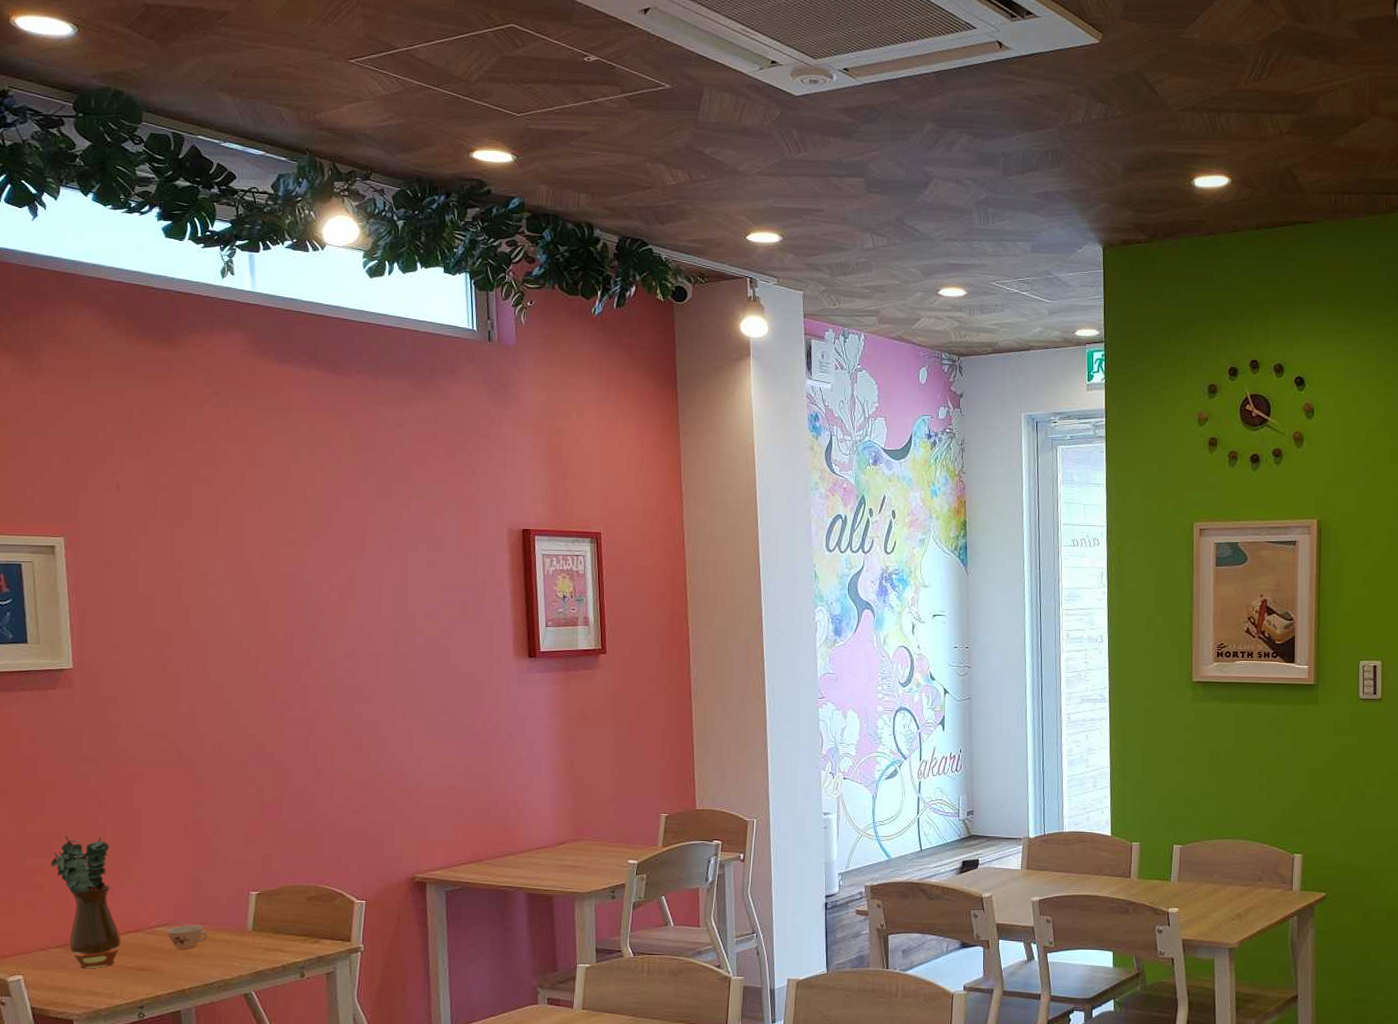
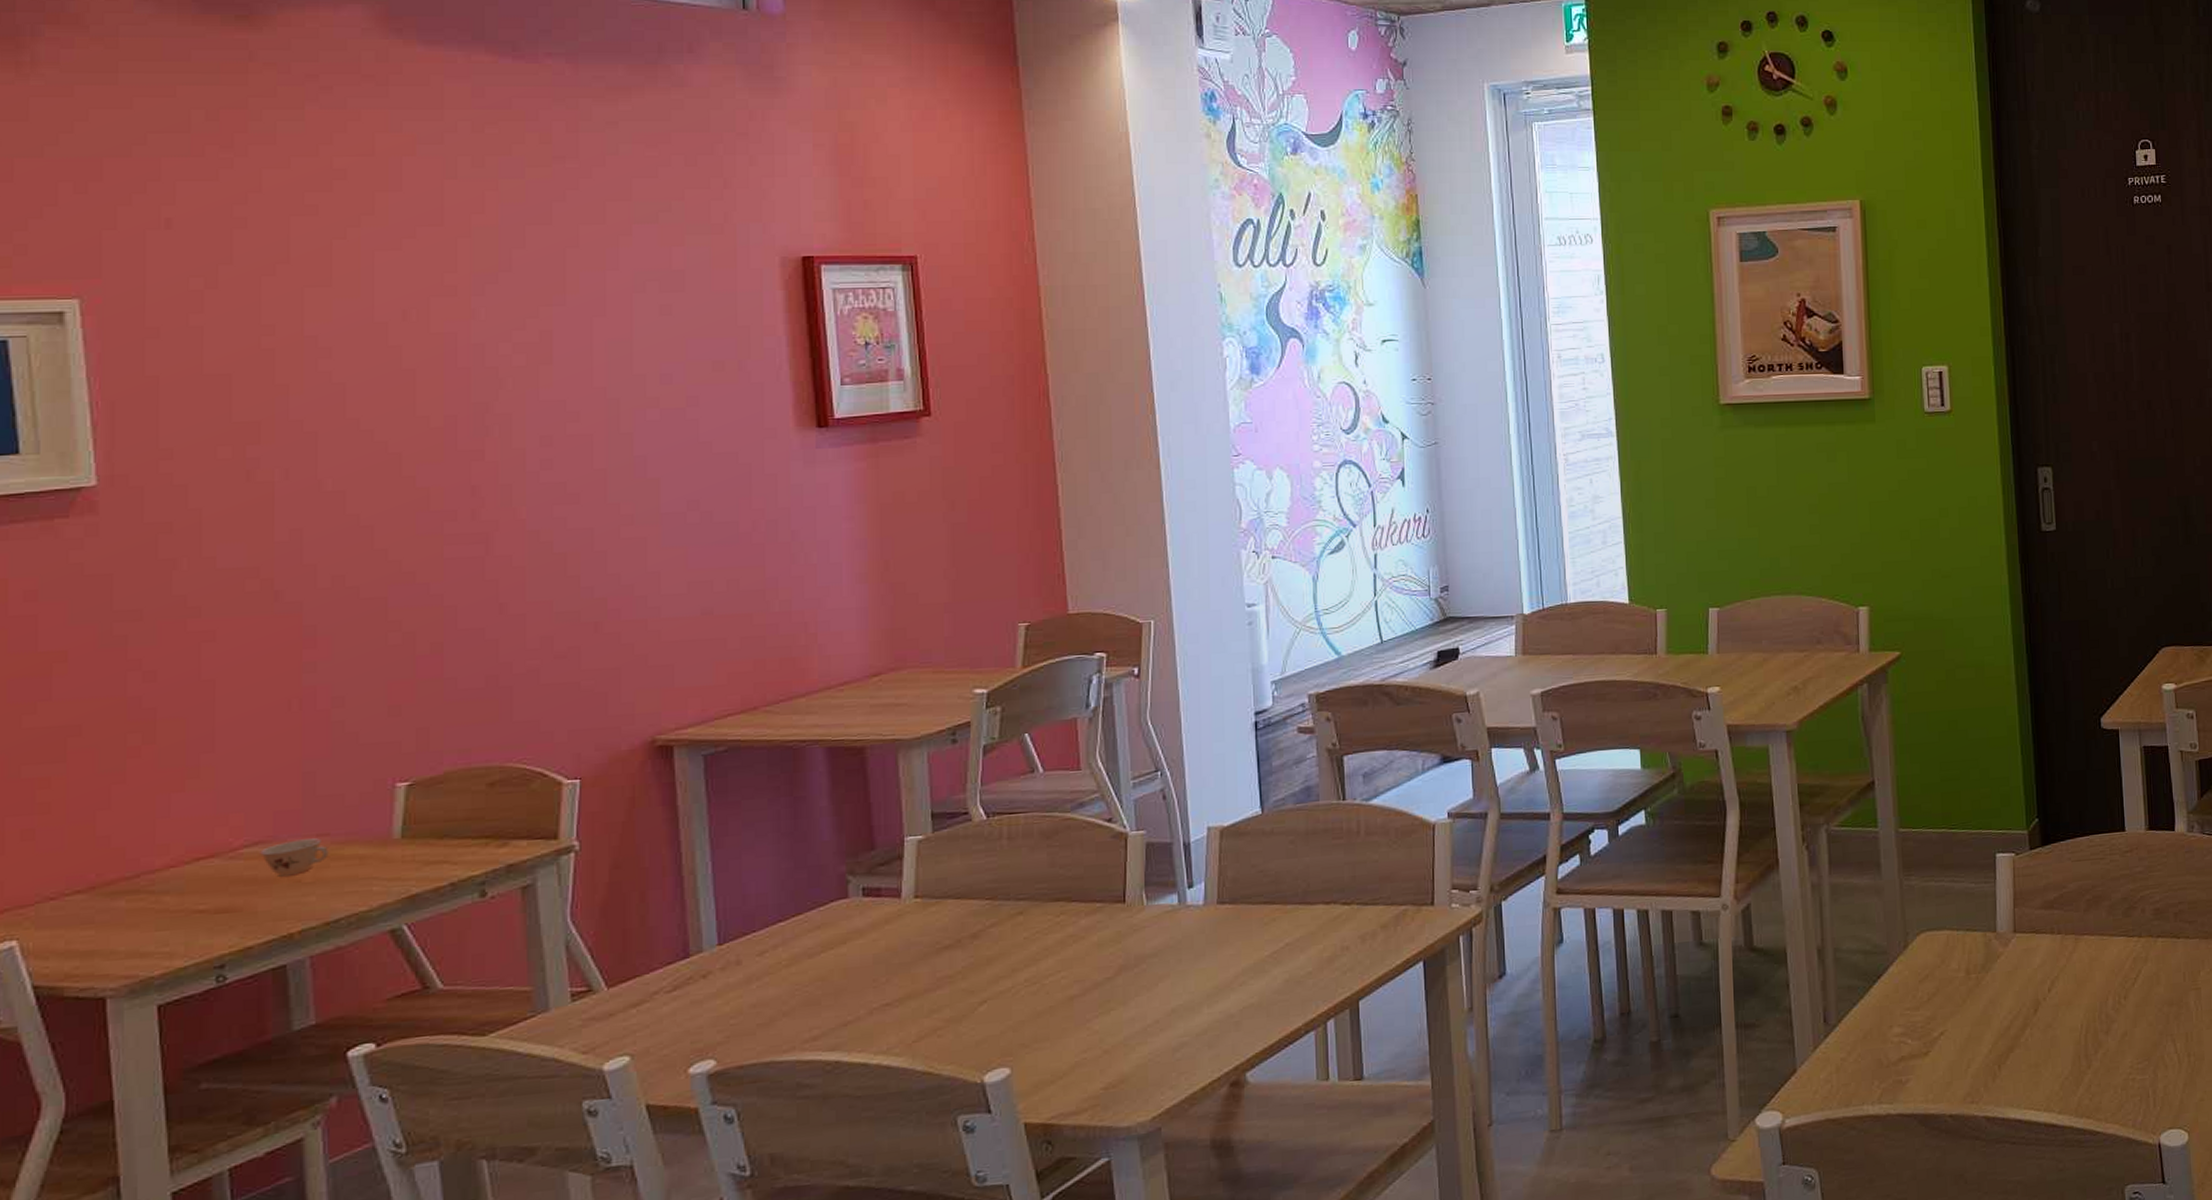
vase: present [51,836,121,969] -> none [65,725,185,921]

